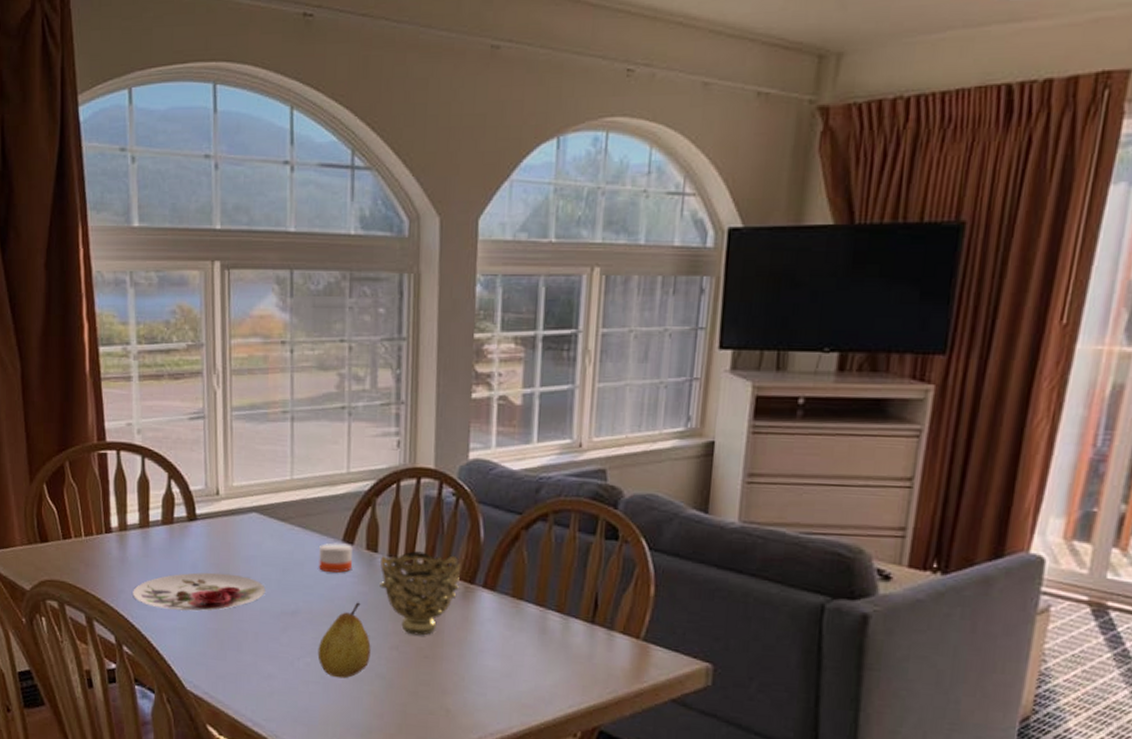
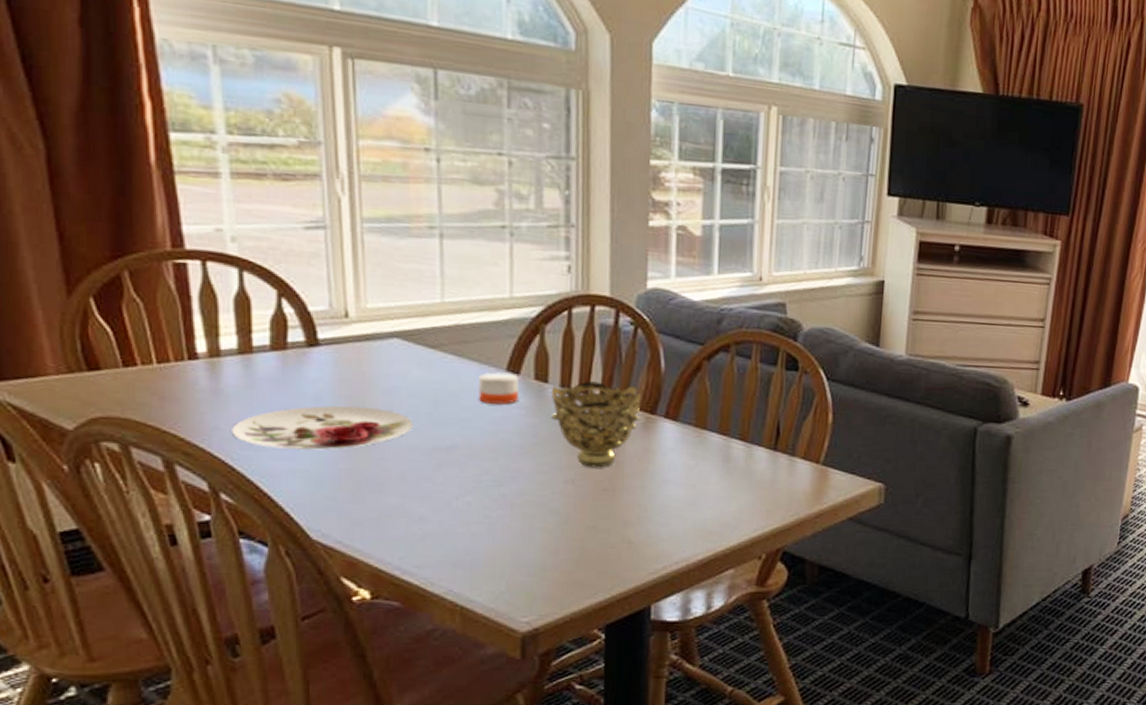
fruit: present [317,602,371,679] -> none [480,435,543,517]

